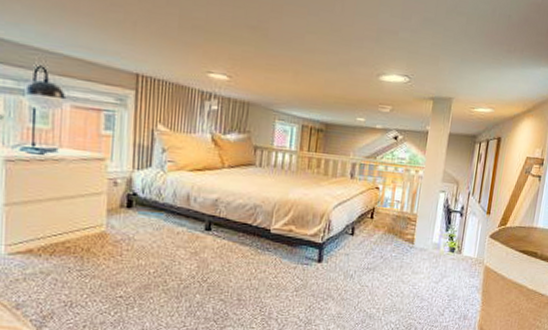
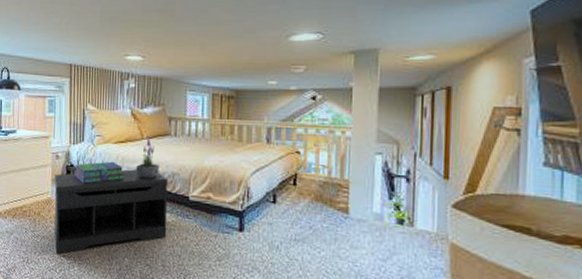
bench: none [109,200,250,295] -> present [54,169,169,254]
stack of books: none [137,190,200,215] -> present [74,161,124,184]
potted plant: none [214,165,241,211] -> present [136,136,159,179]

